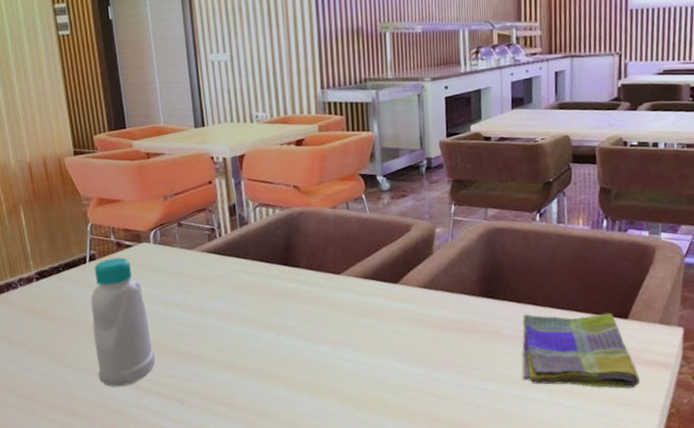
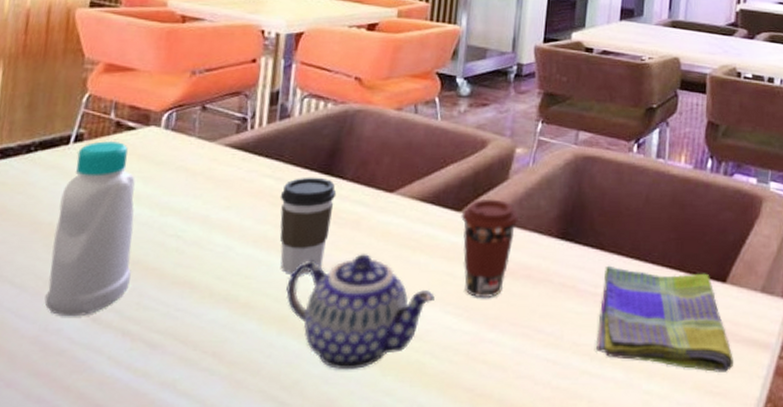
coffee cup: none [252,268,296,343] -> present [279,177,337,275]
teapot: none [271,323,387,409] -> present [286,254,435,370]
coffee cup: none [398,271,447,348] -> present [461,198,520,299]

